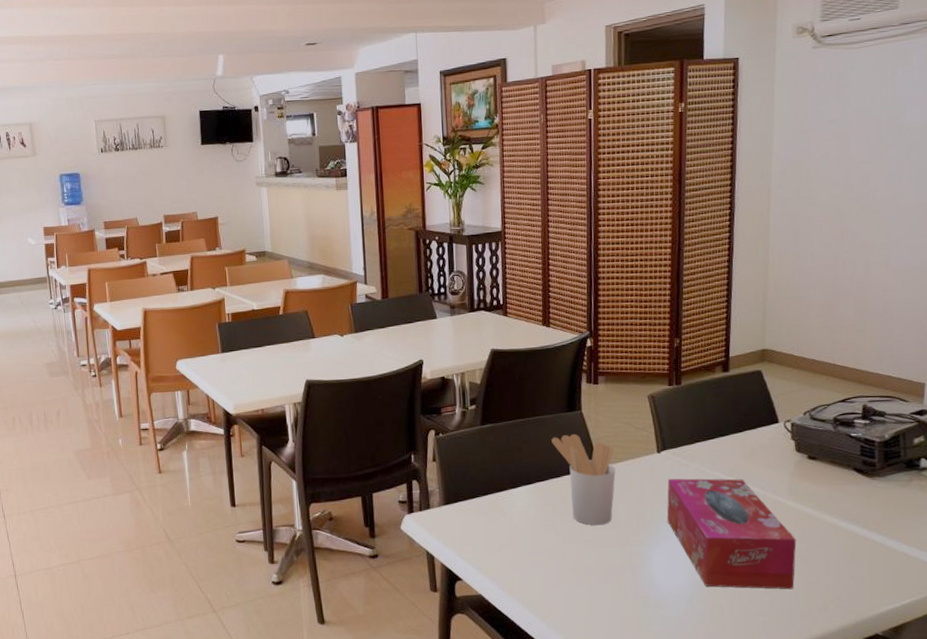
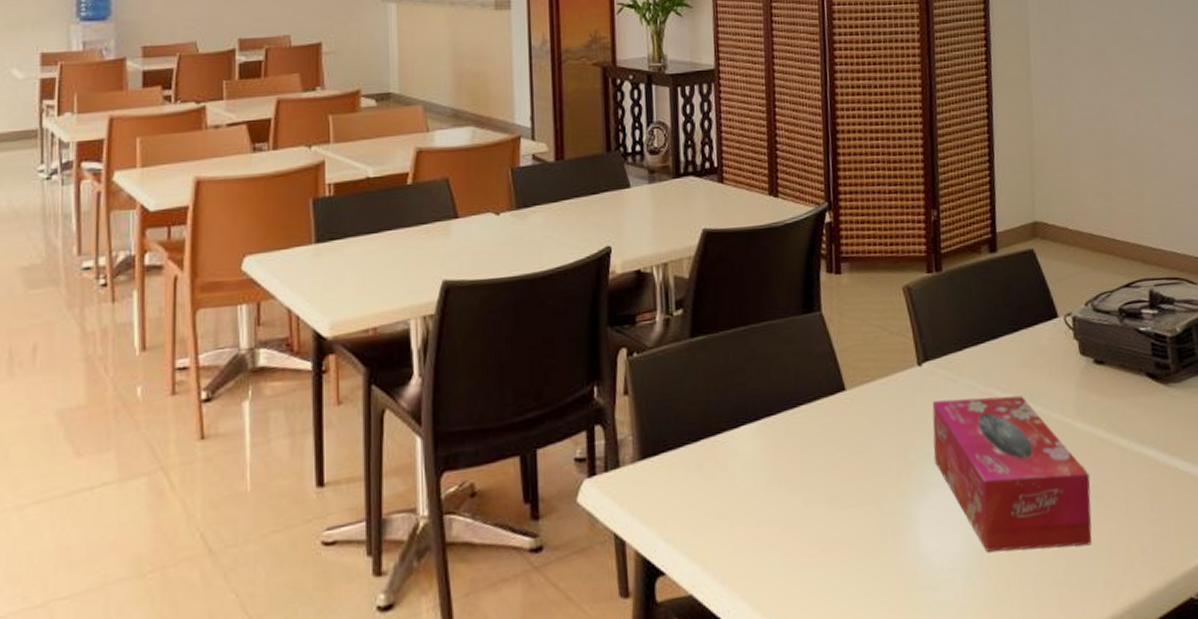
utensil holder: present [551,433,616,526] -> none [784,344,868,476]

